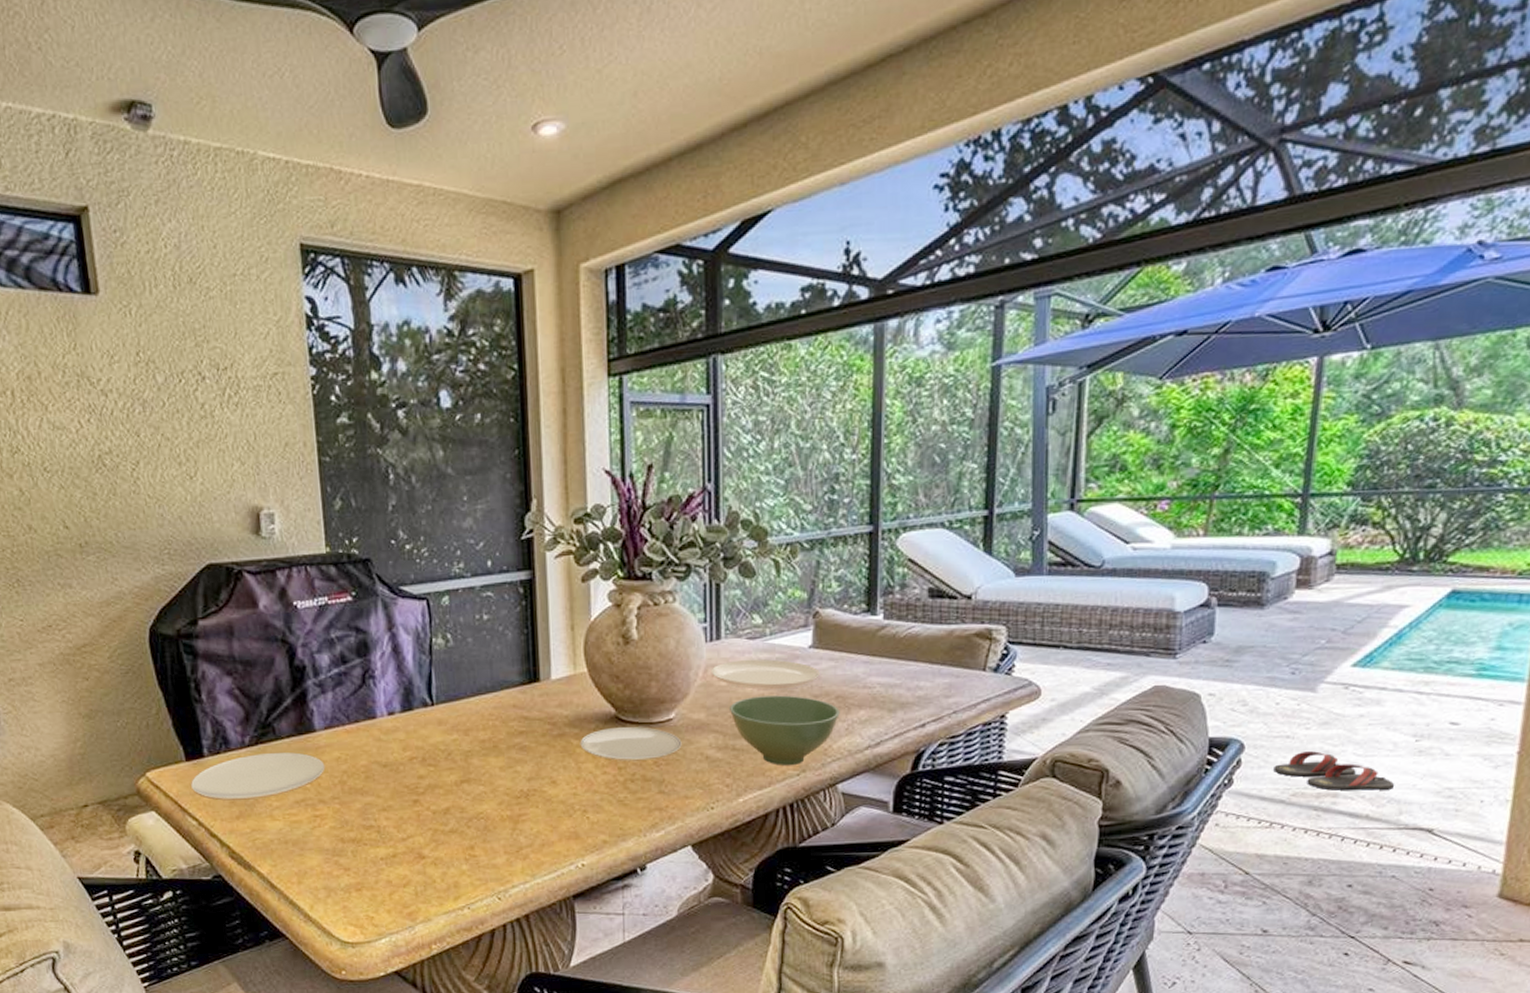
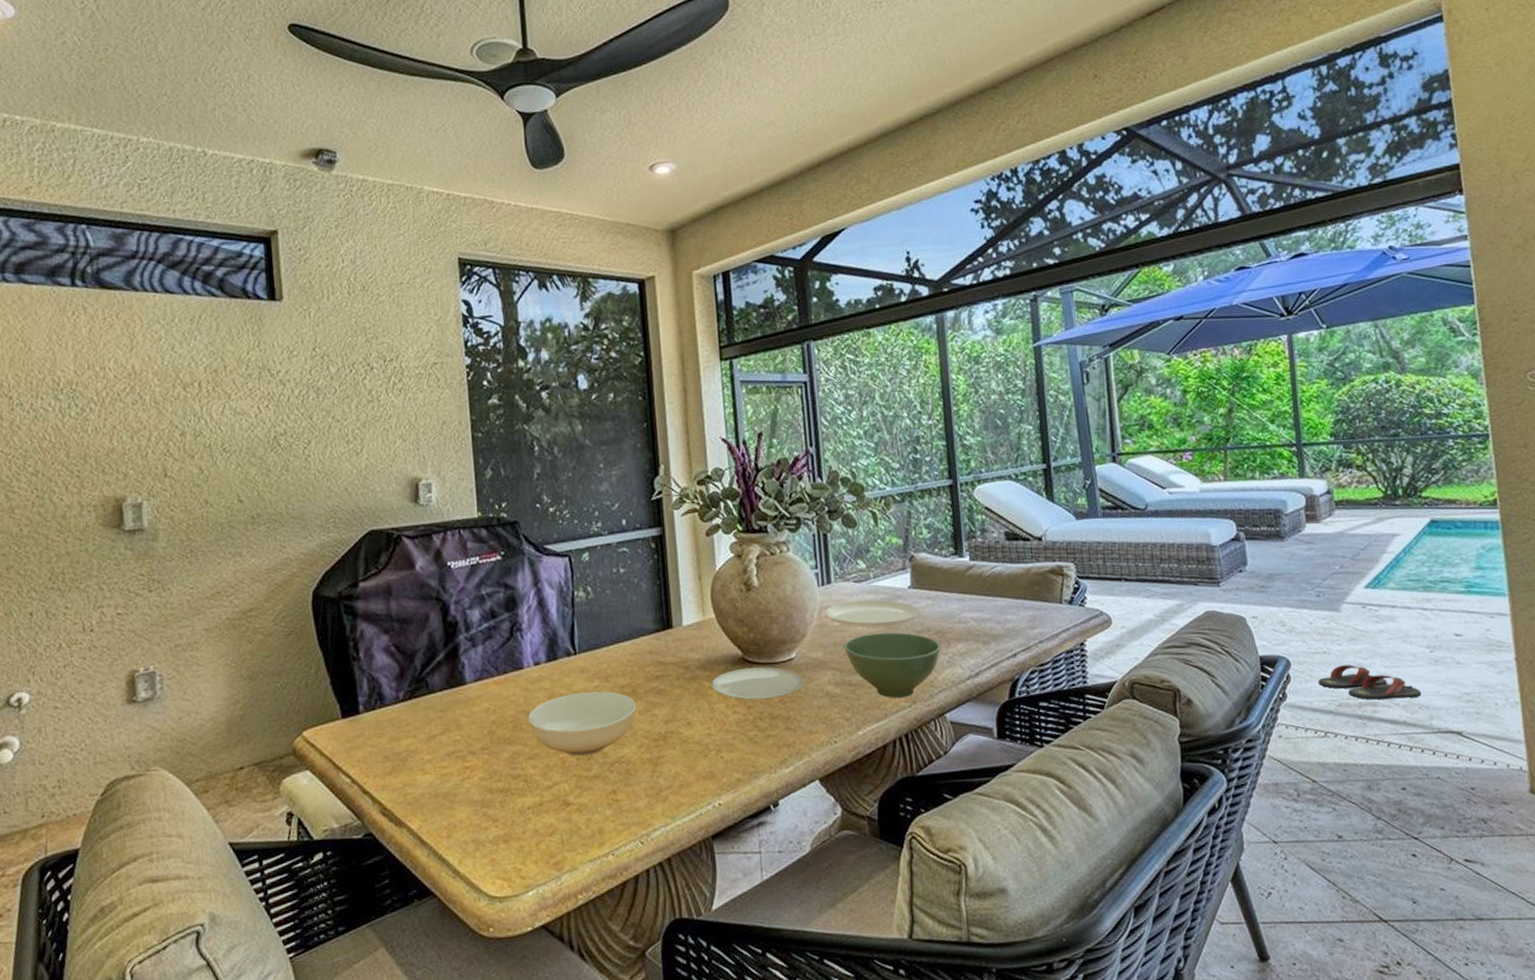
plate: present [191,752,325,802] -> none [346,705,475,757]
bowl: none [380,745,498,810] -> present [527,691,637,756]

